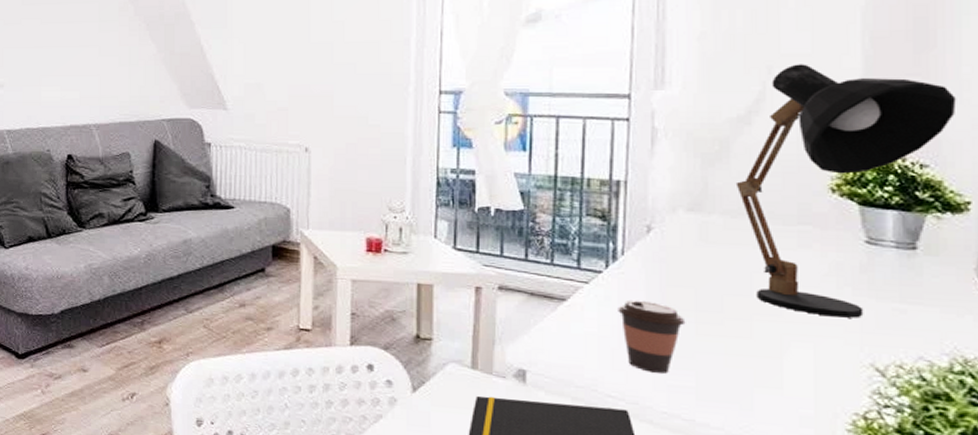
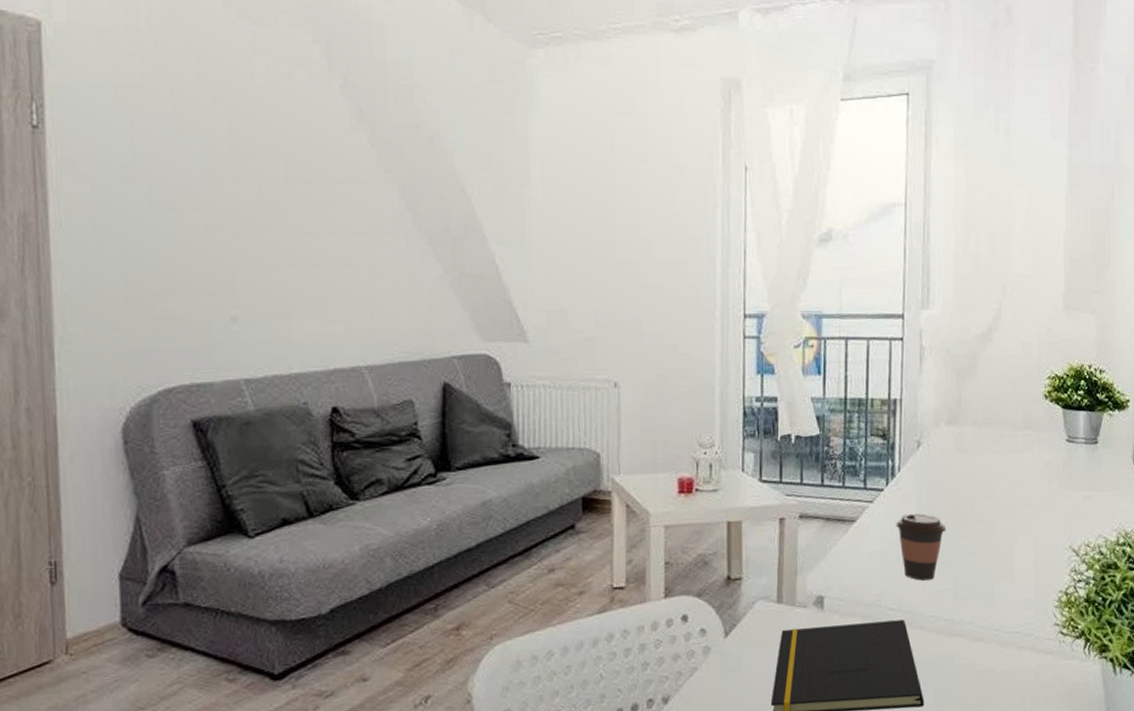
desk lamp: present [735,64,957,318] -> none [981,283,1121,509]

